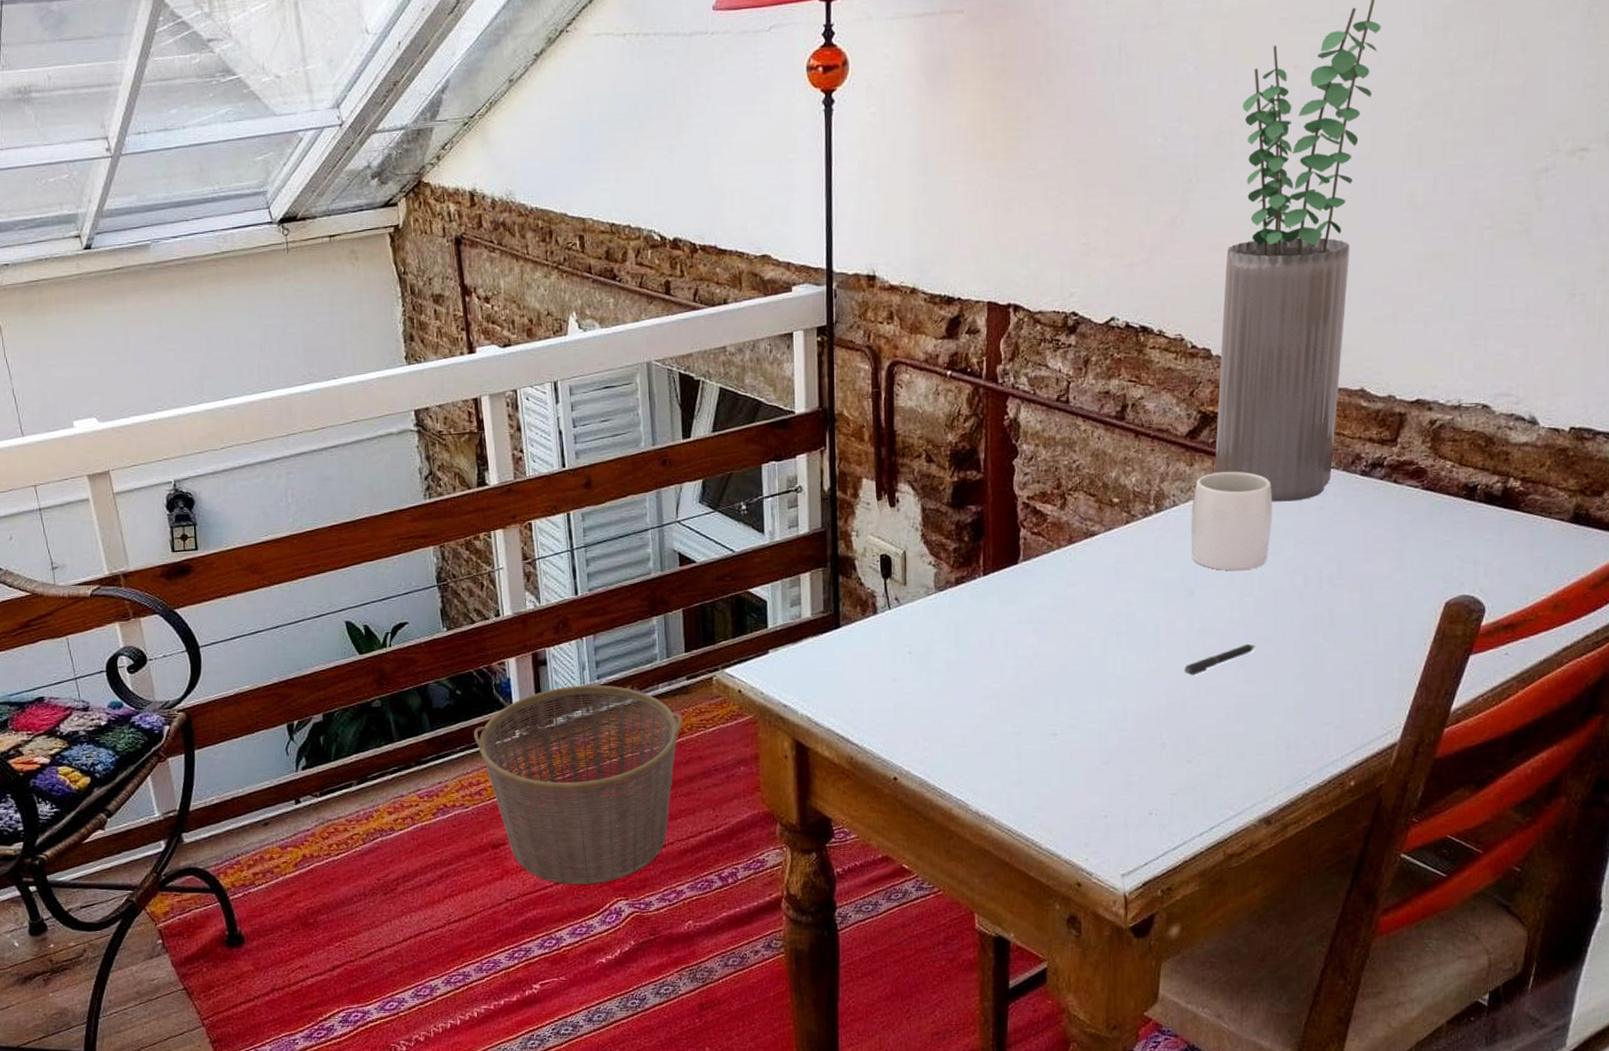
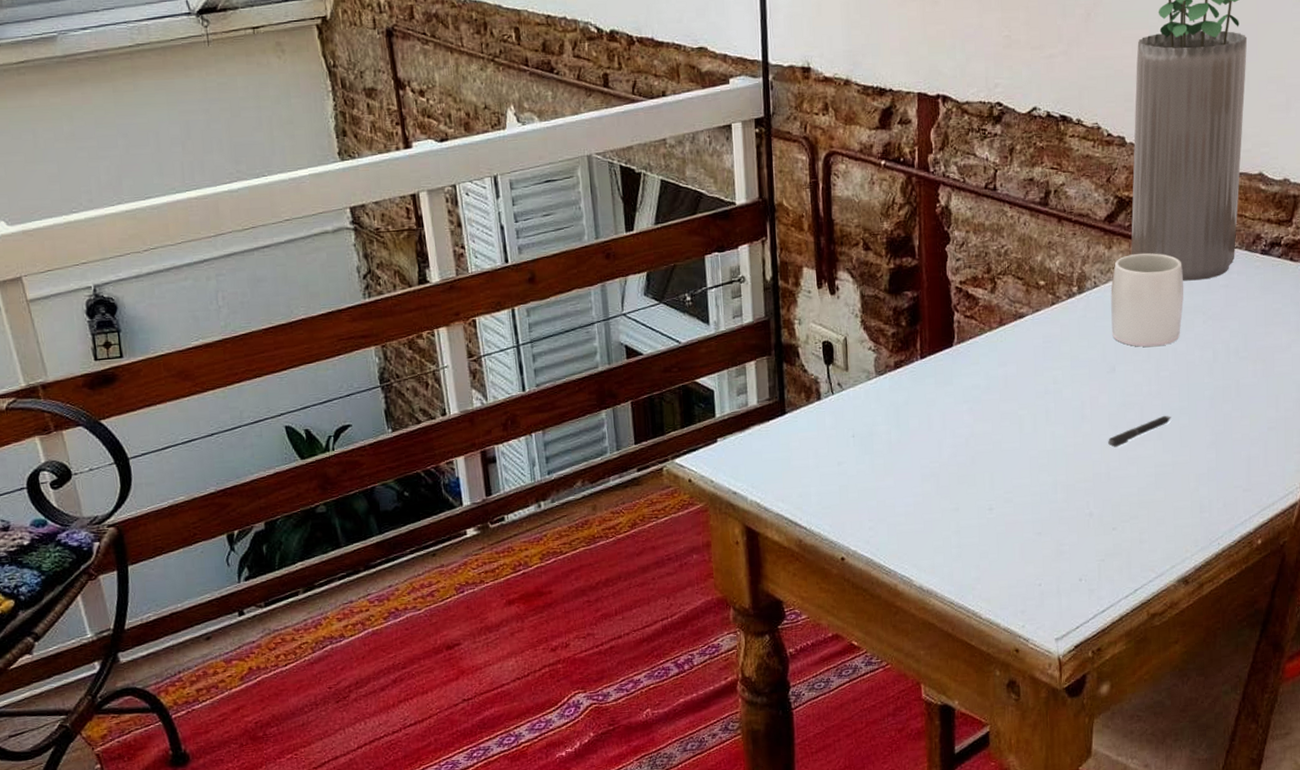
basket: present [473,684,683,885] -> none [423,480,635,681]

